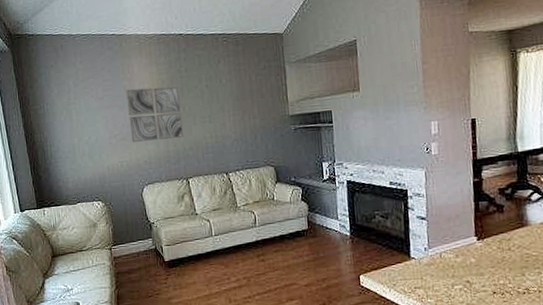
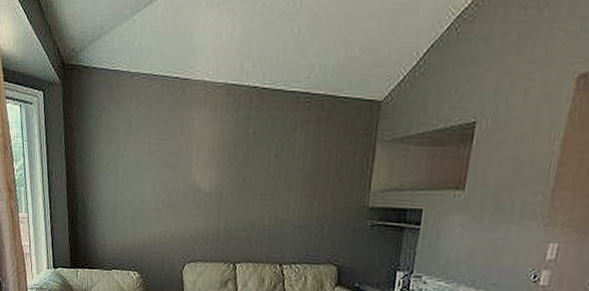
wall art: present [125,86,184,143] -> none [179,147,243,215]

